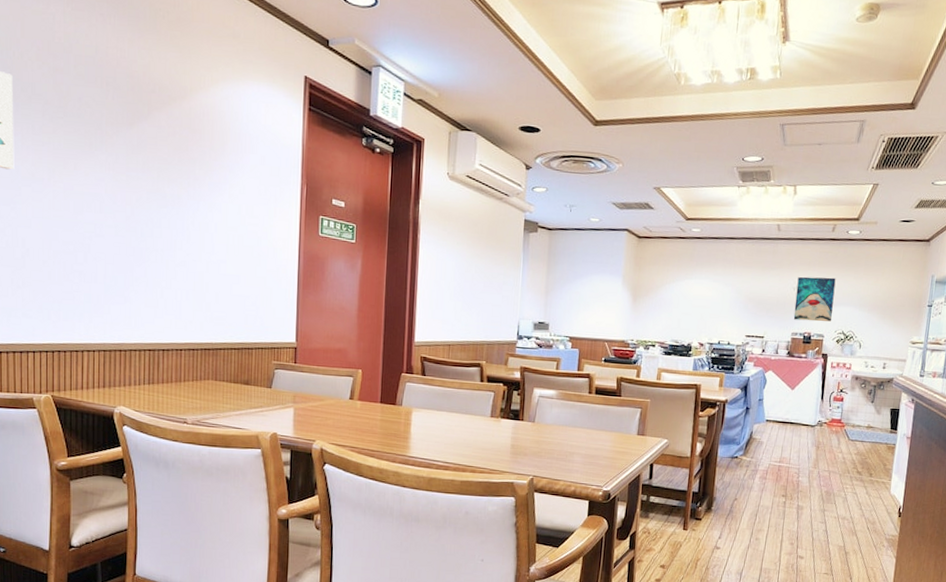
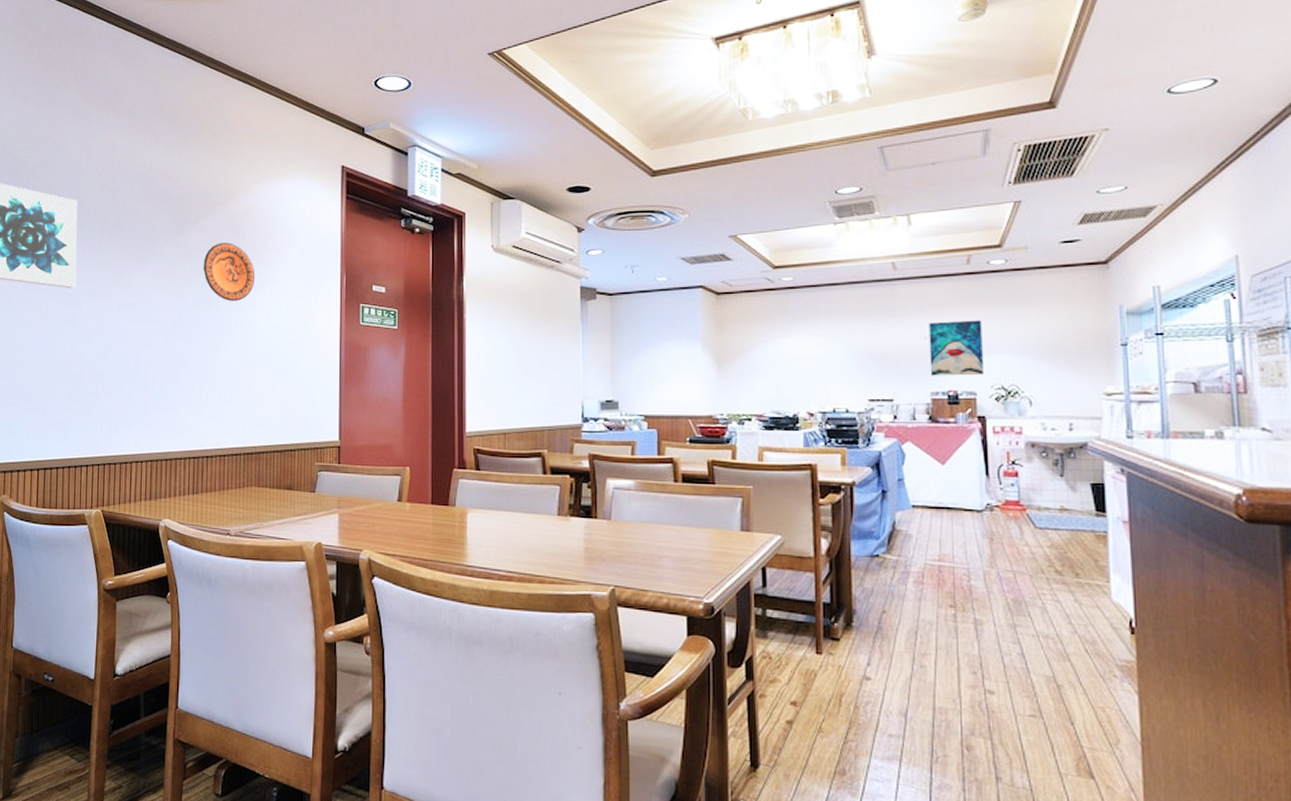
decorative plate: none [157,140,214,201] -> present [203,243,255,301]

